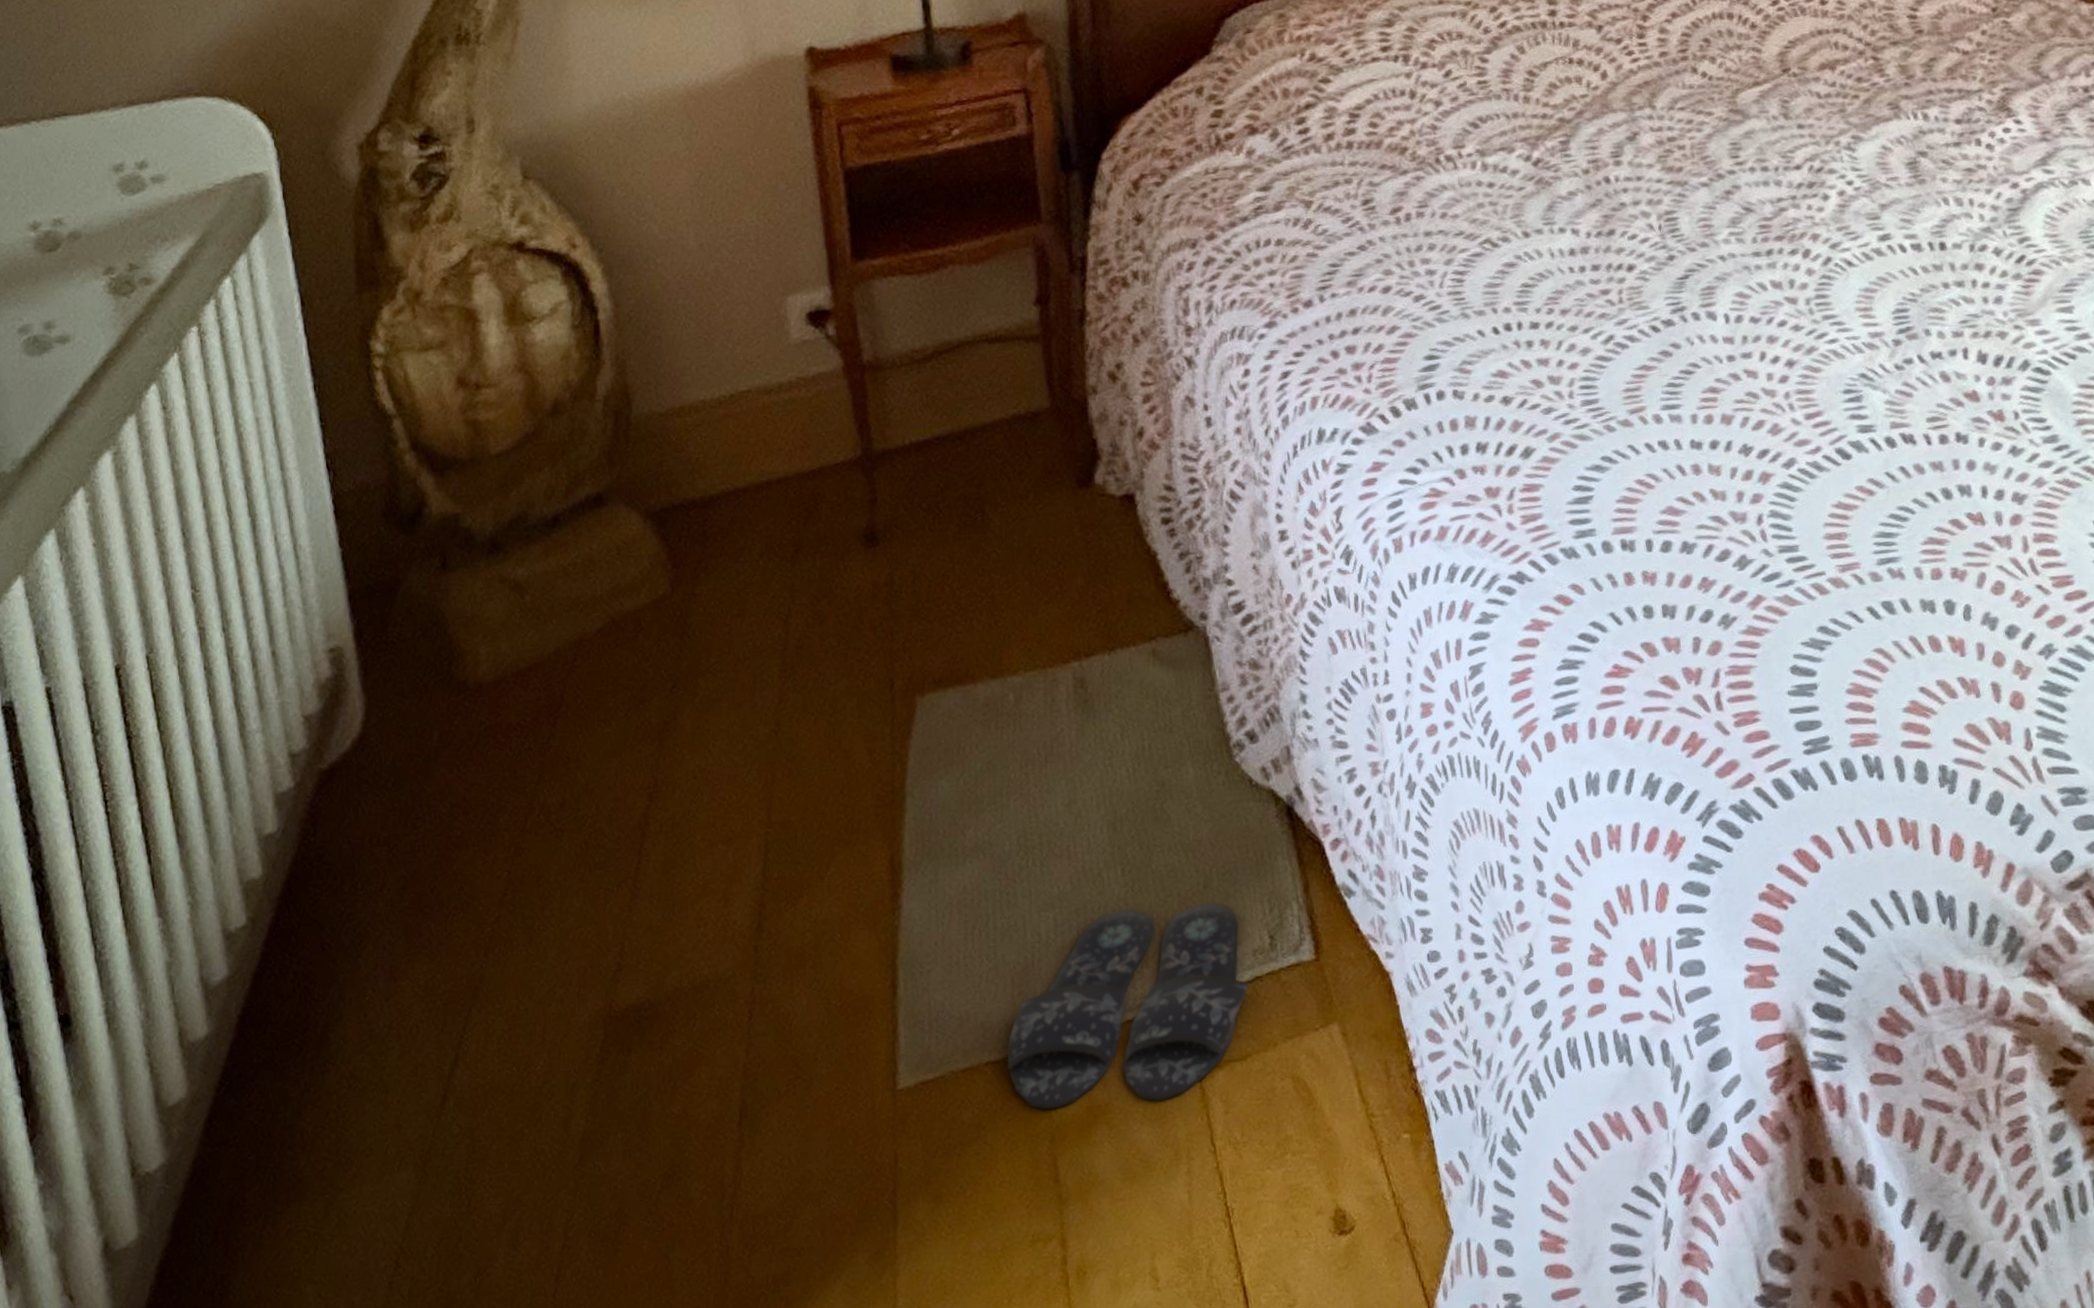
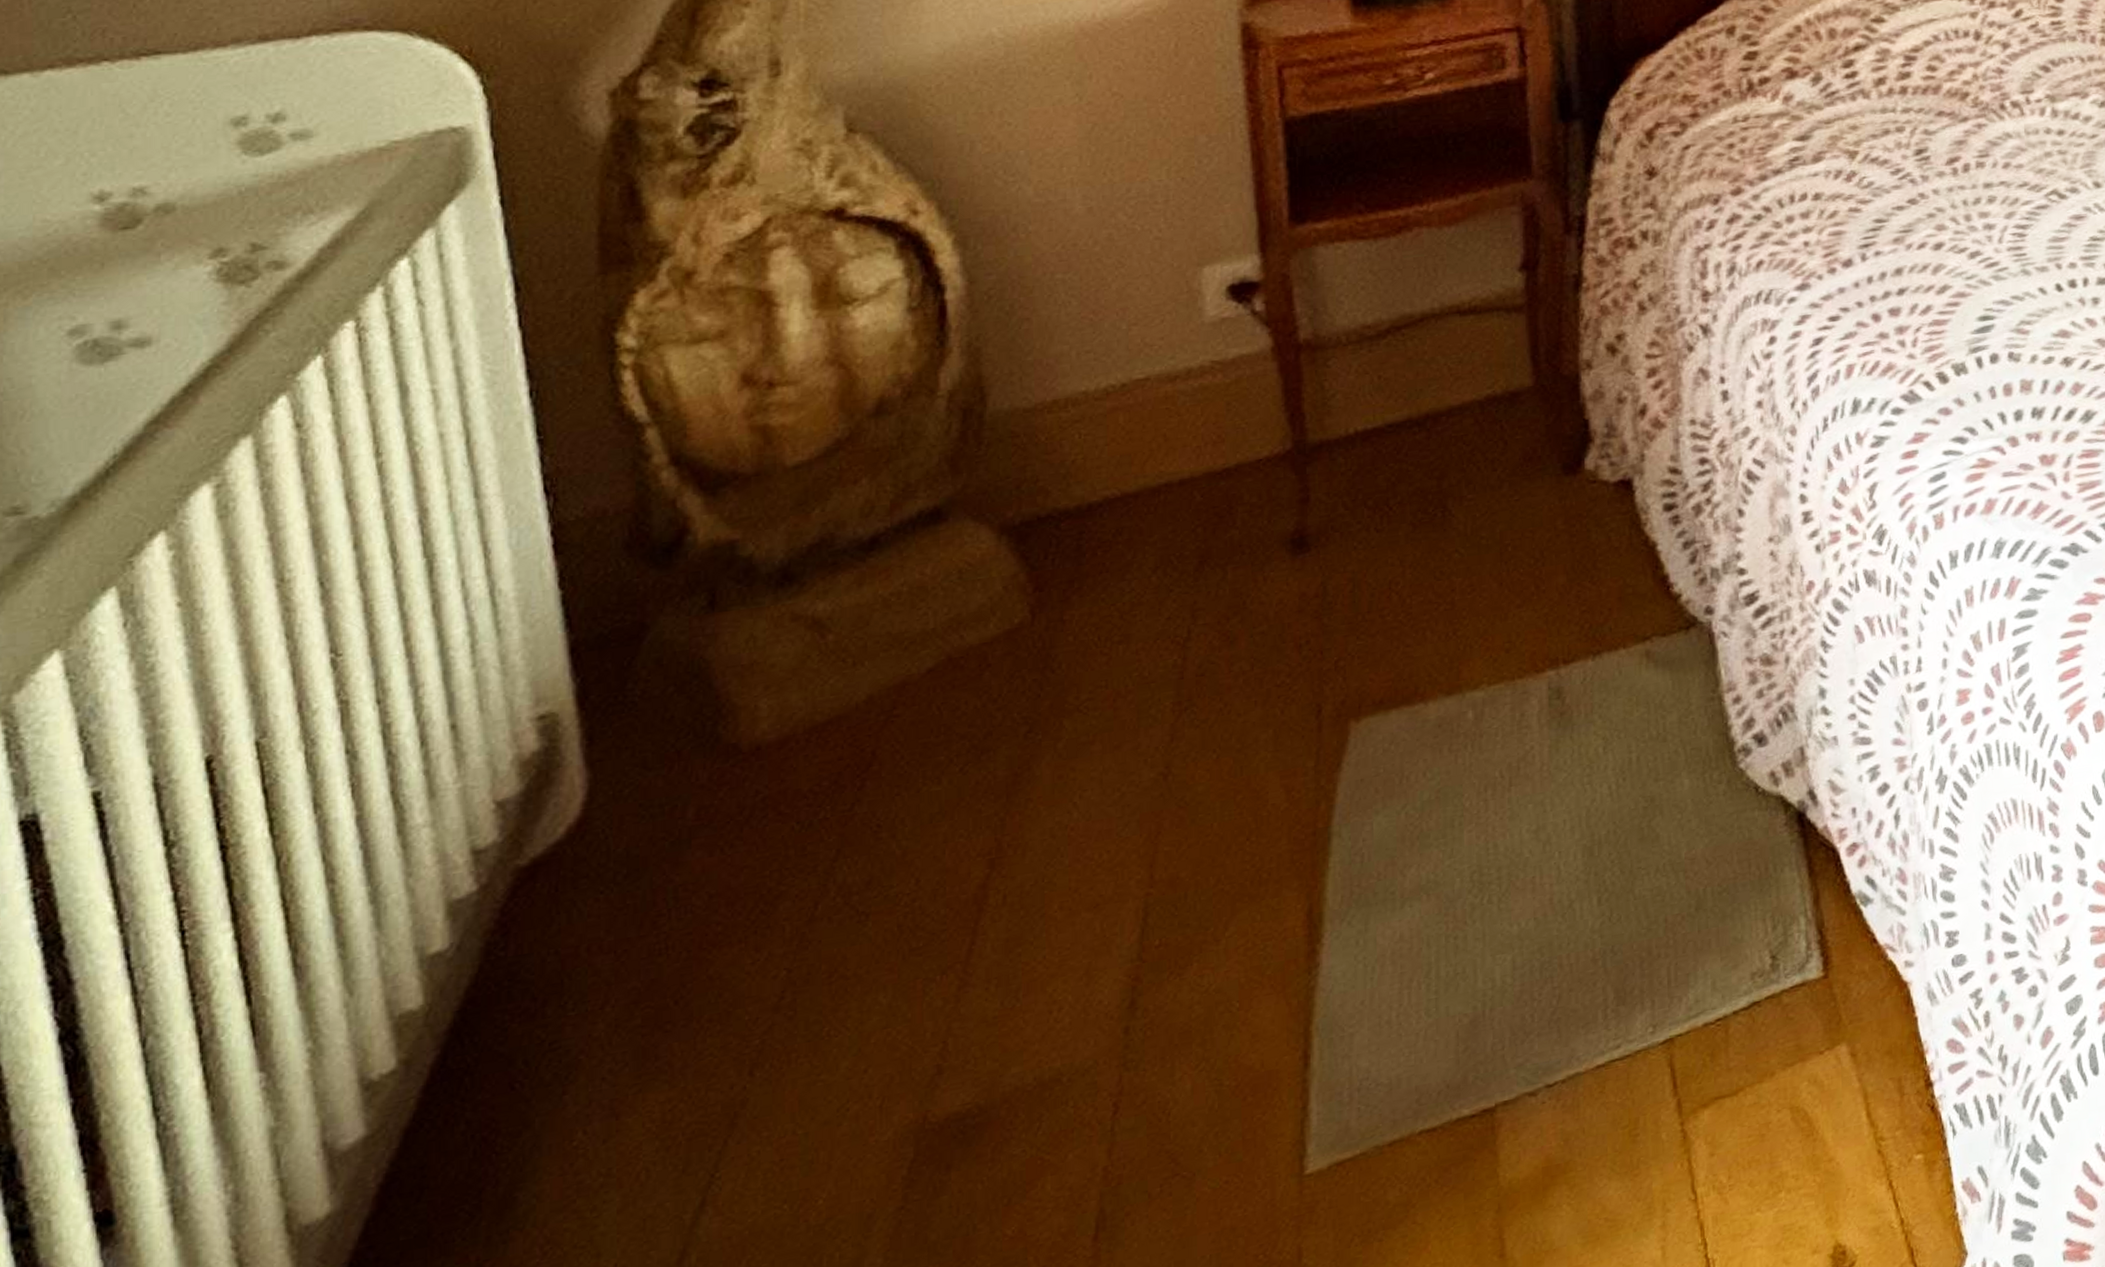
slippers: present [1007,902,1249,1110] -> none [1446,924,1745,1177]

